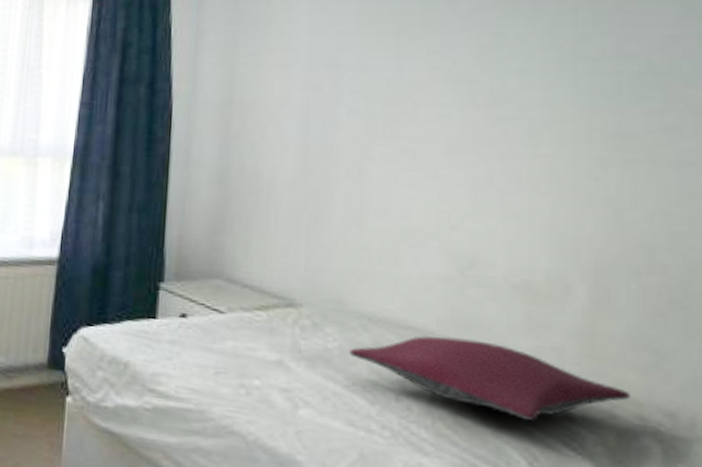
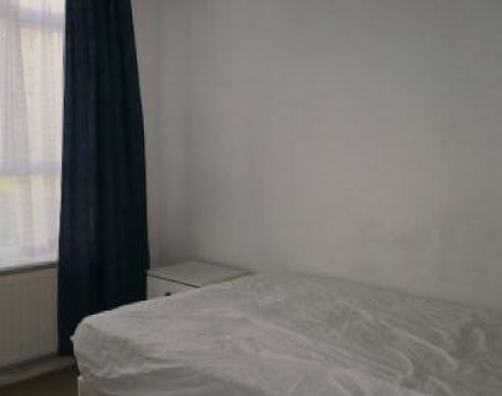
pillow: present [348,336,632,422] -> none [292,280,467,332]

